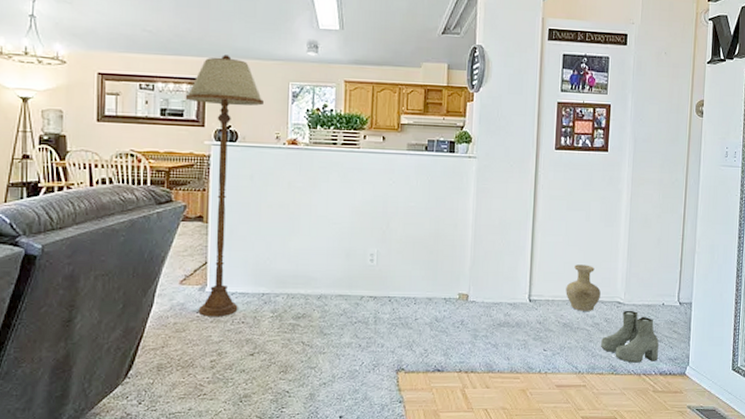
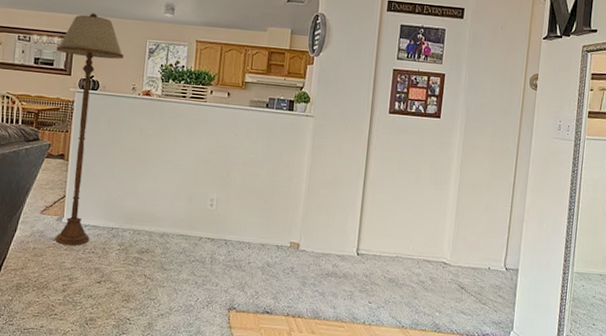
vase: present [566,264,601,311] -> none [393,223,427,269]
boots: present [600,310,659,363] -> none [424,271,483,323]

